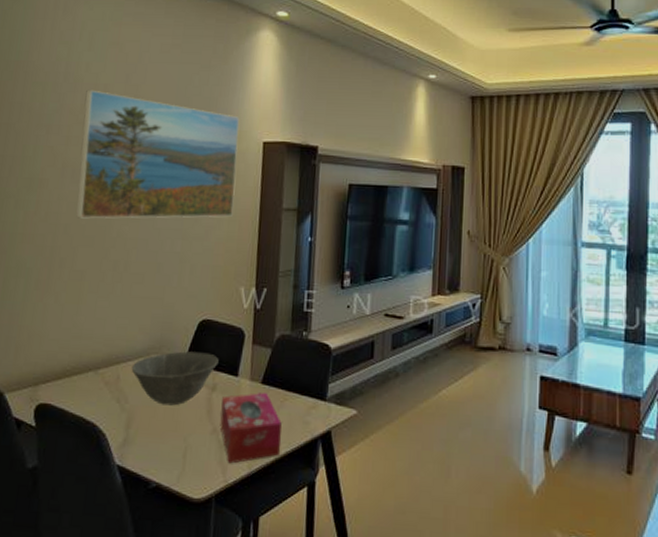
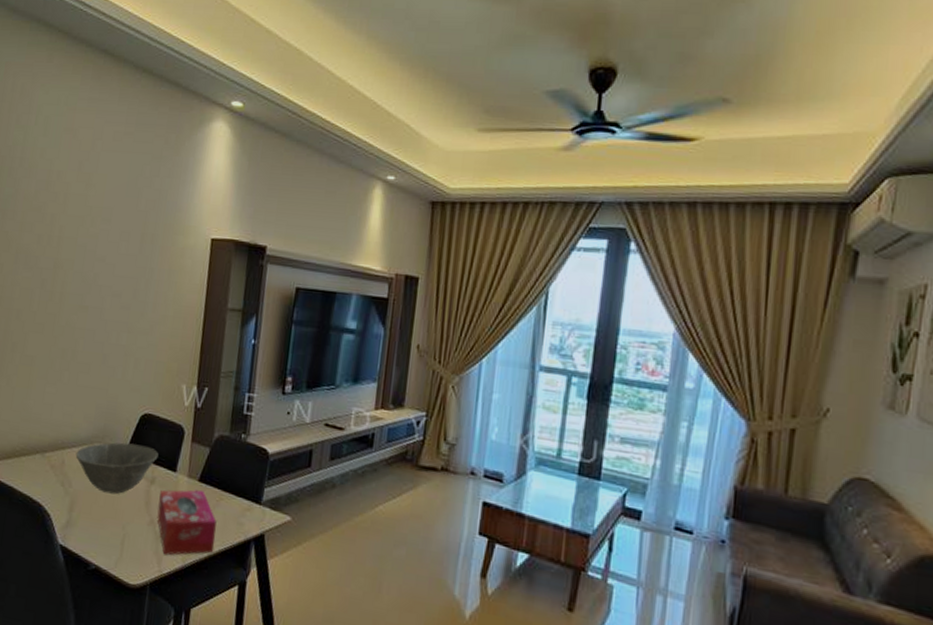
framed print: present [76,89,240,219] -> none [28,176,188,313]

